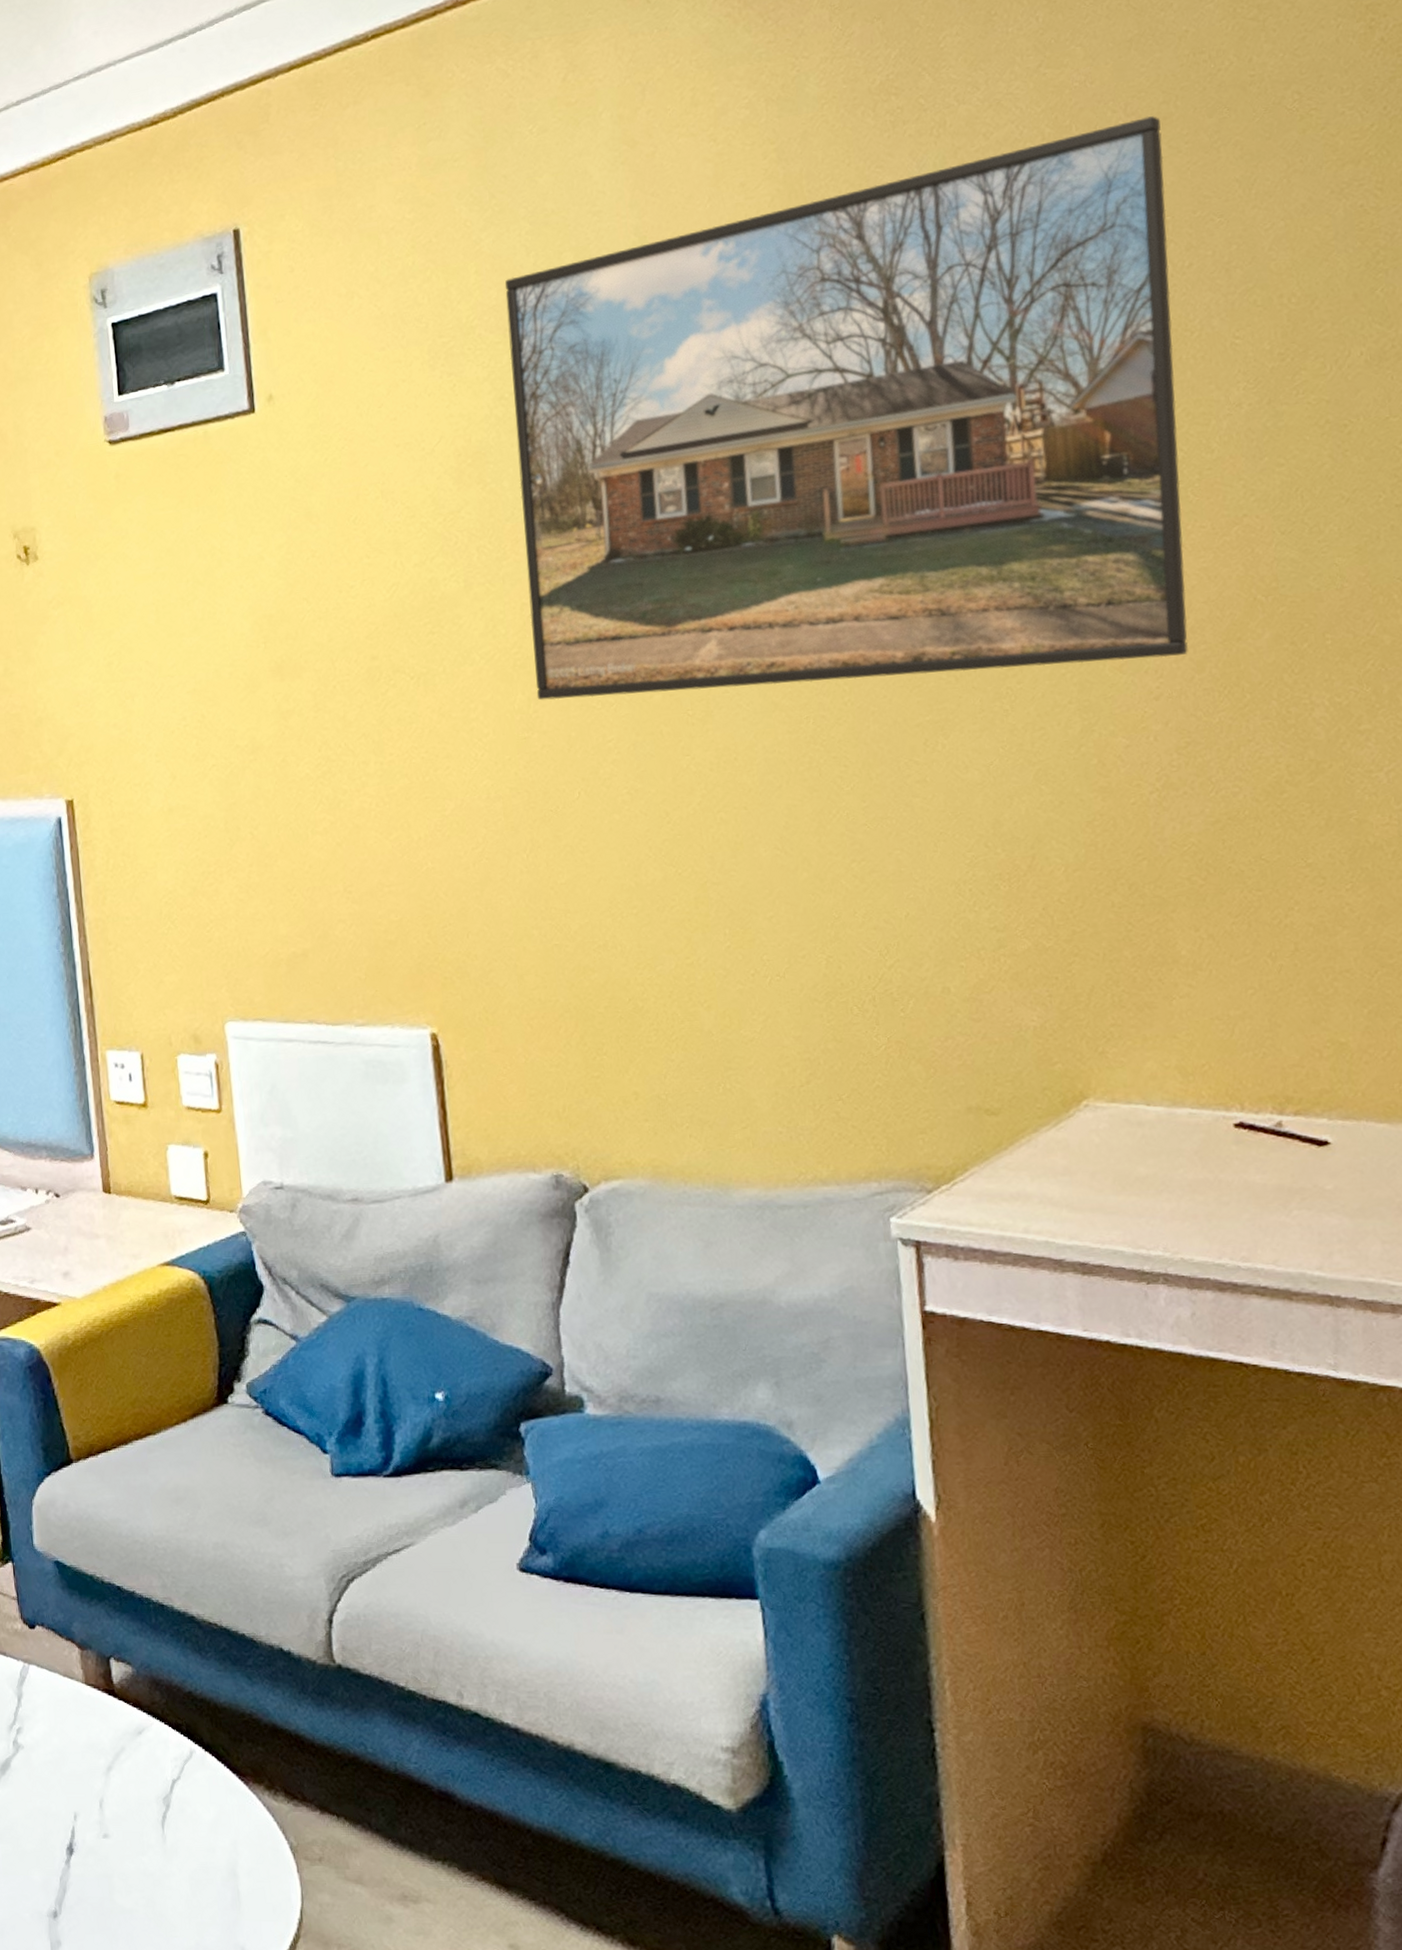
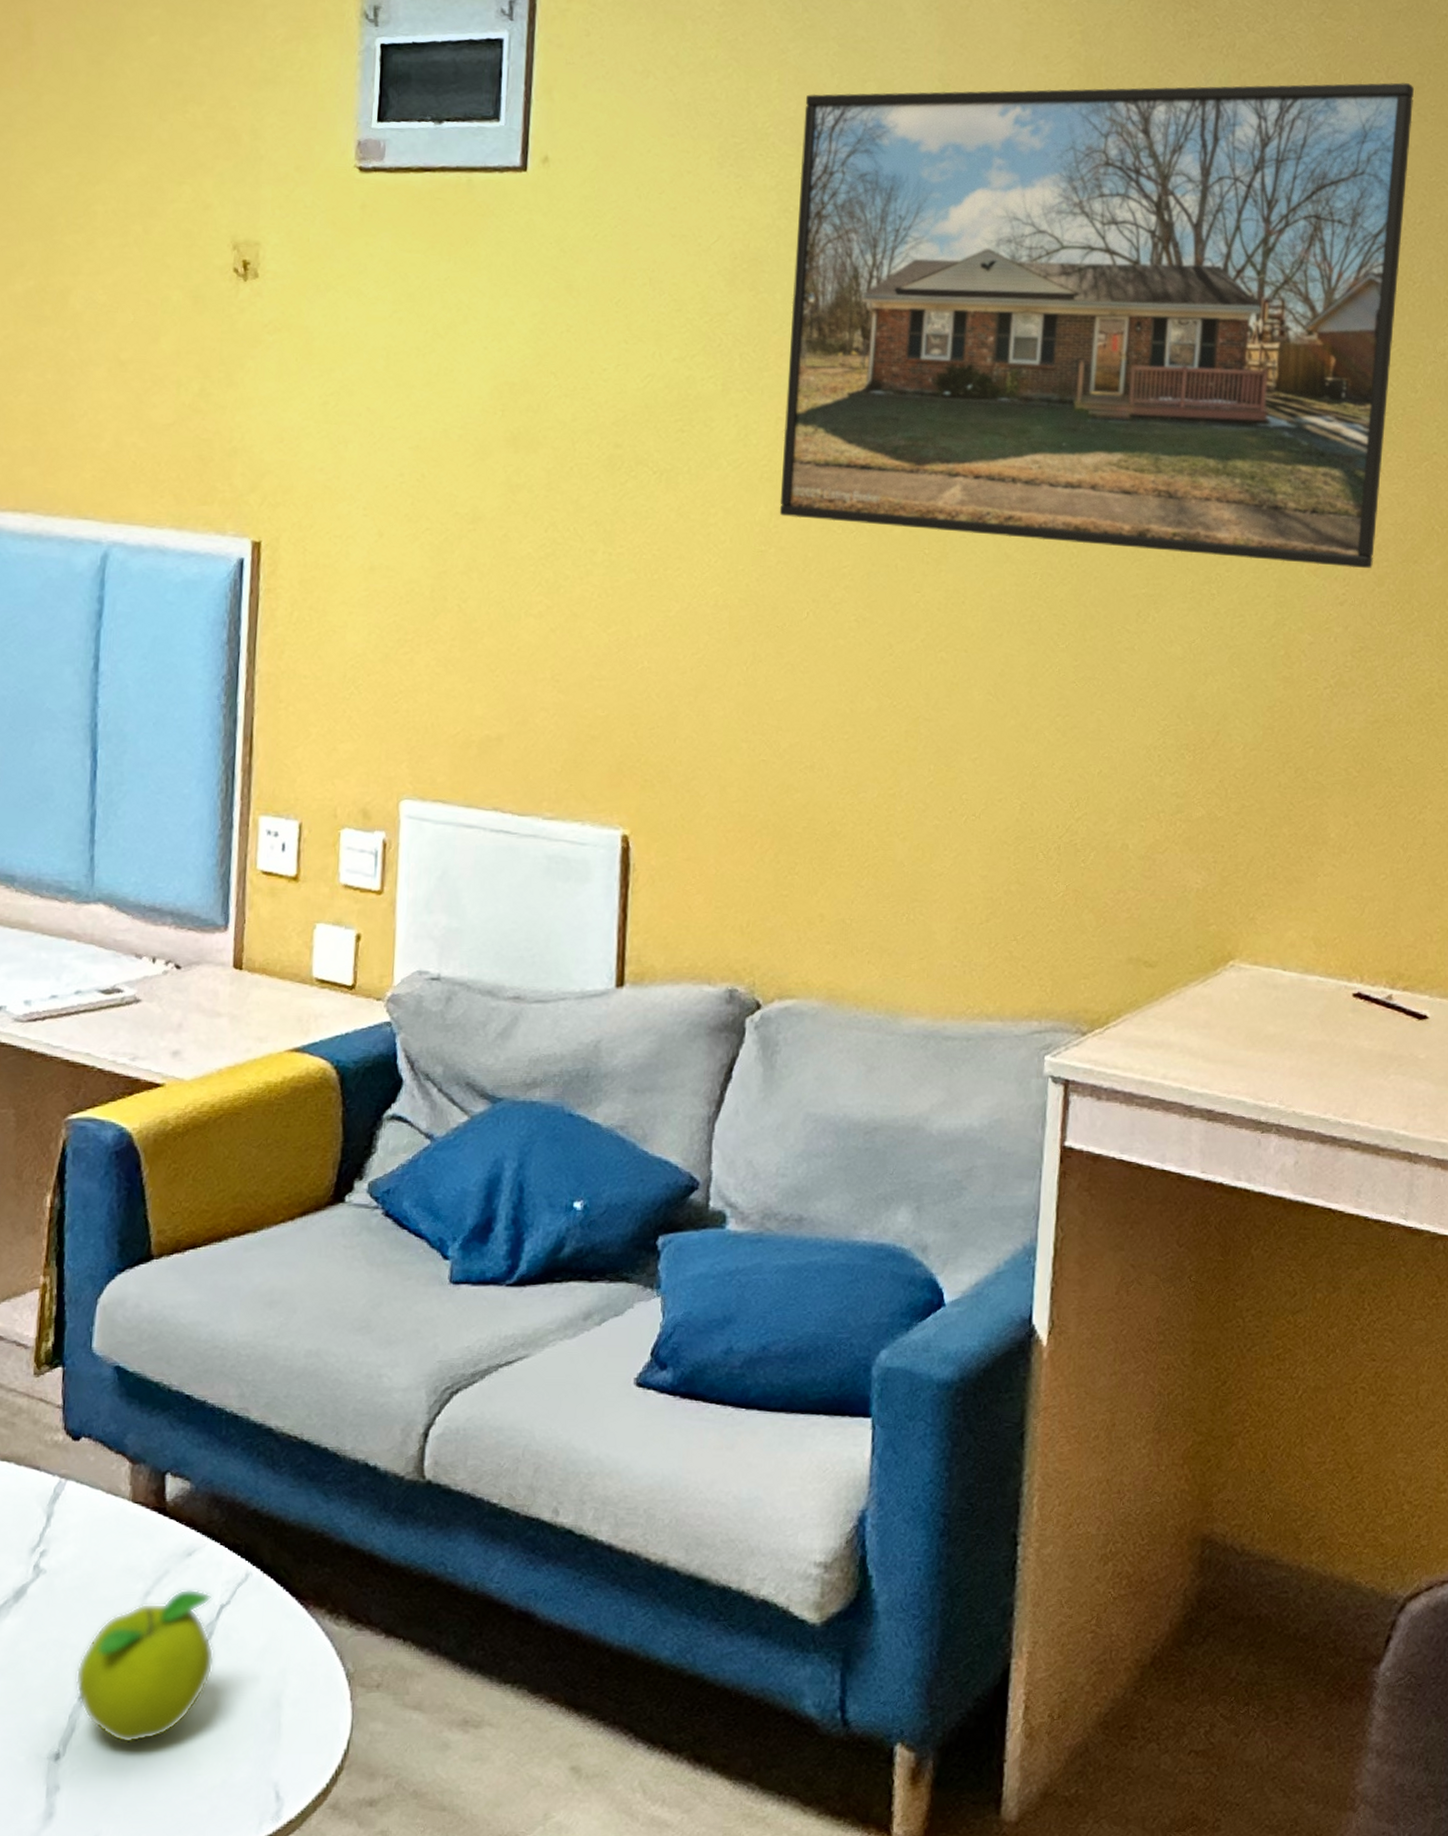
fruit: none [60,1765,174,1906] -> present [75,1589,214,1744]

